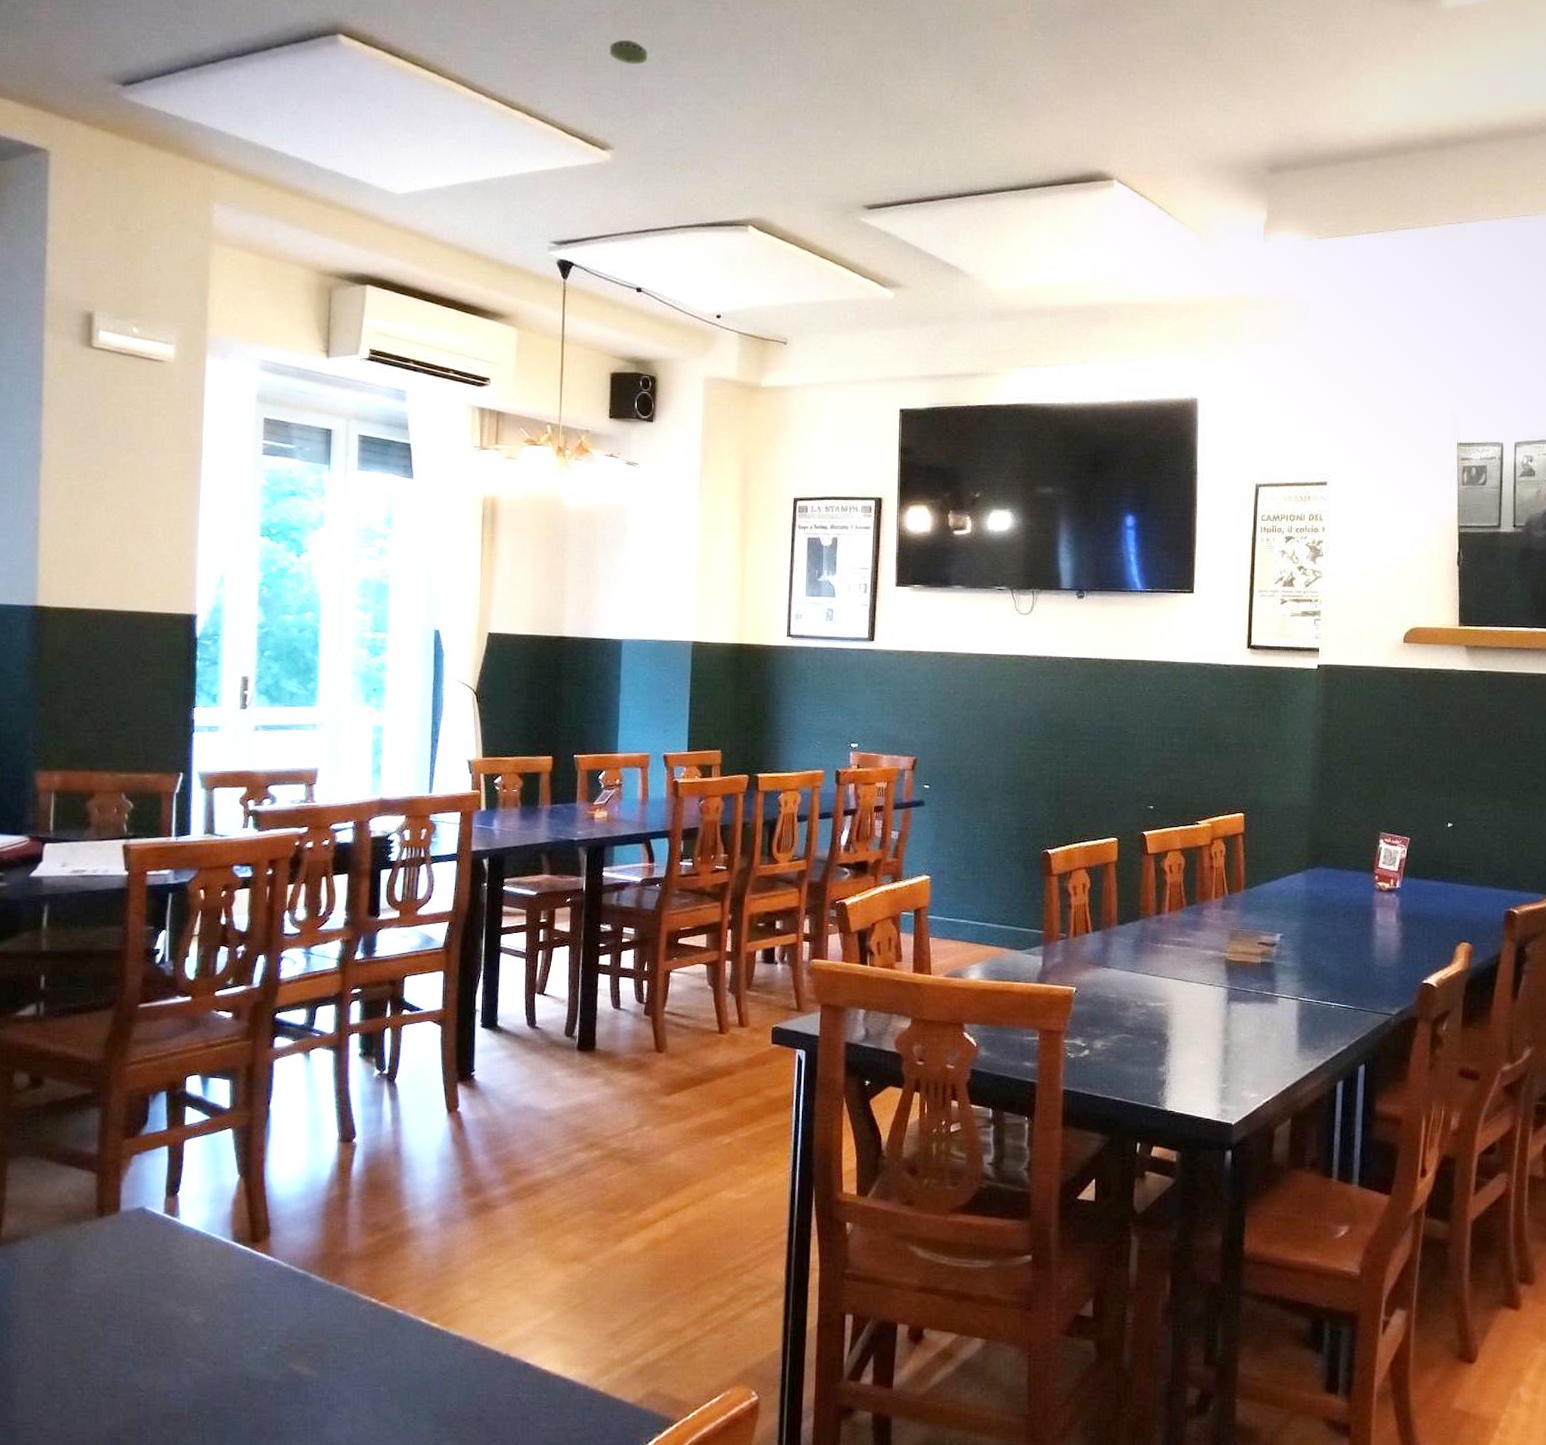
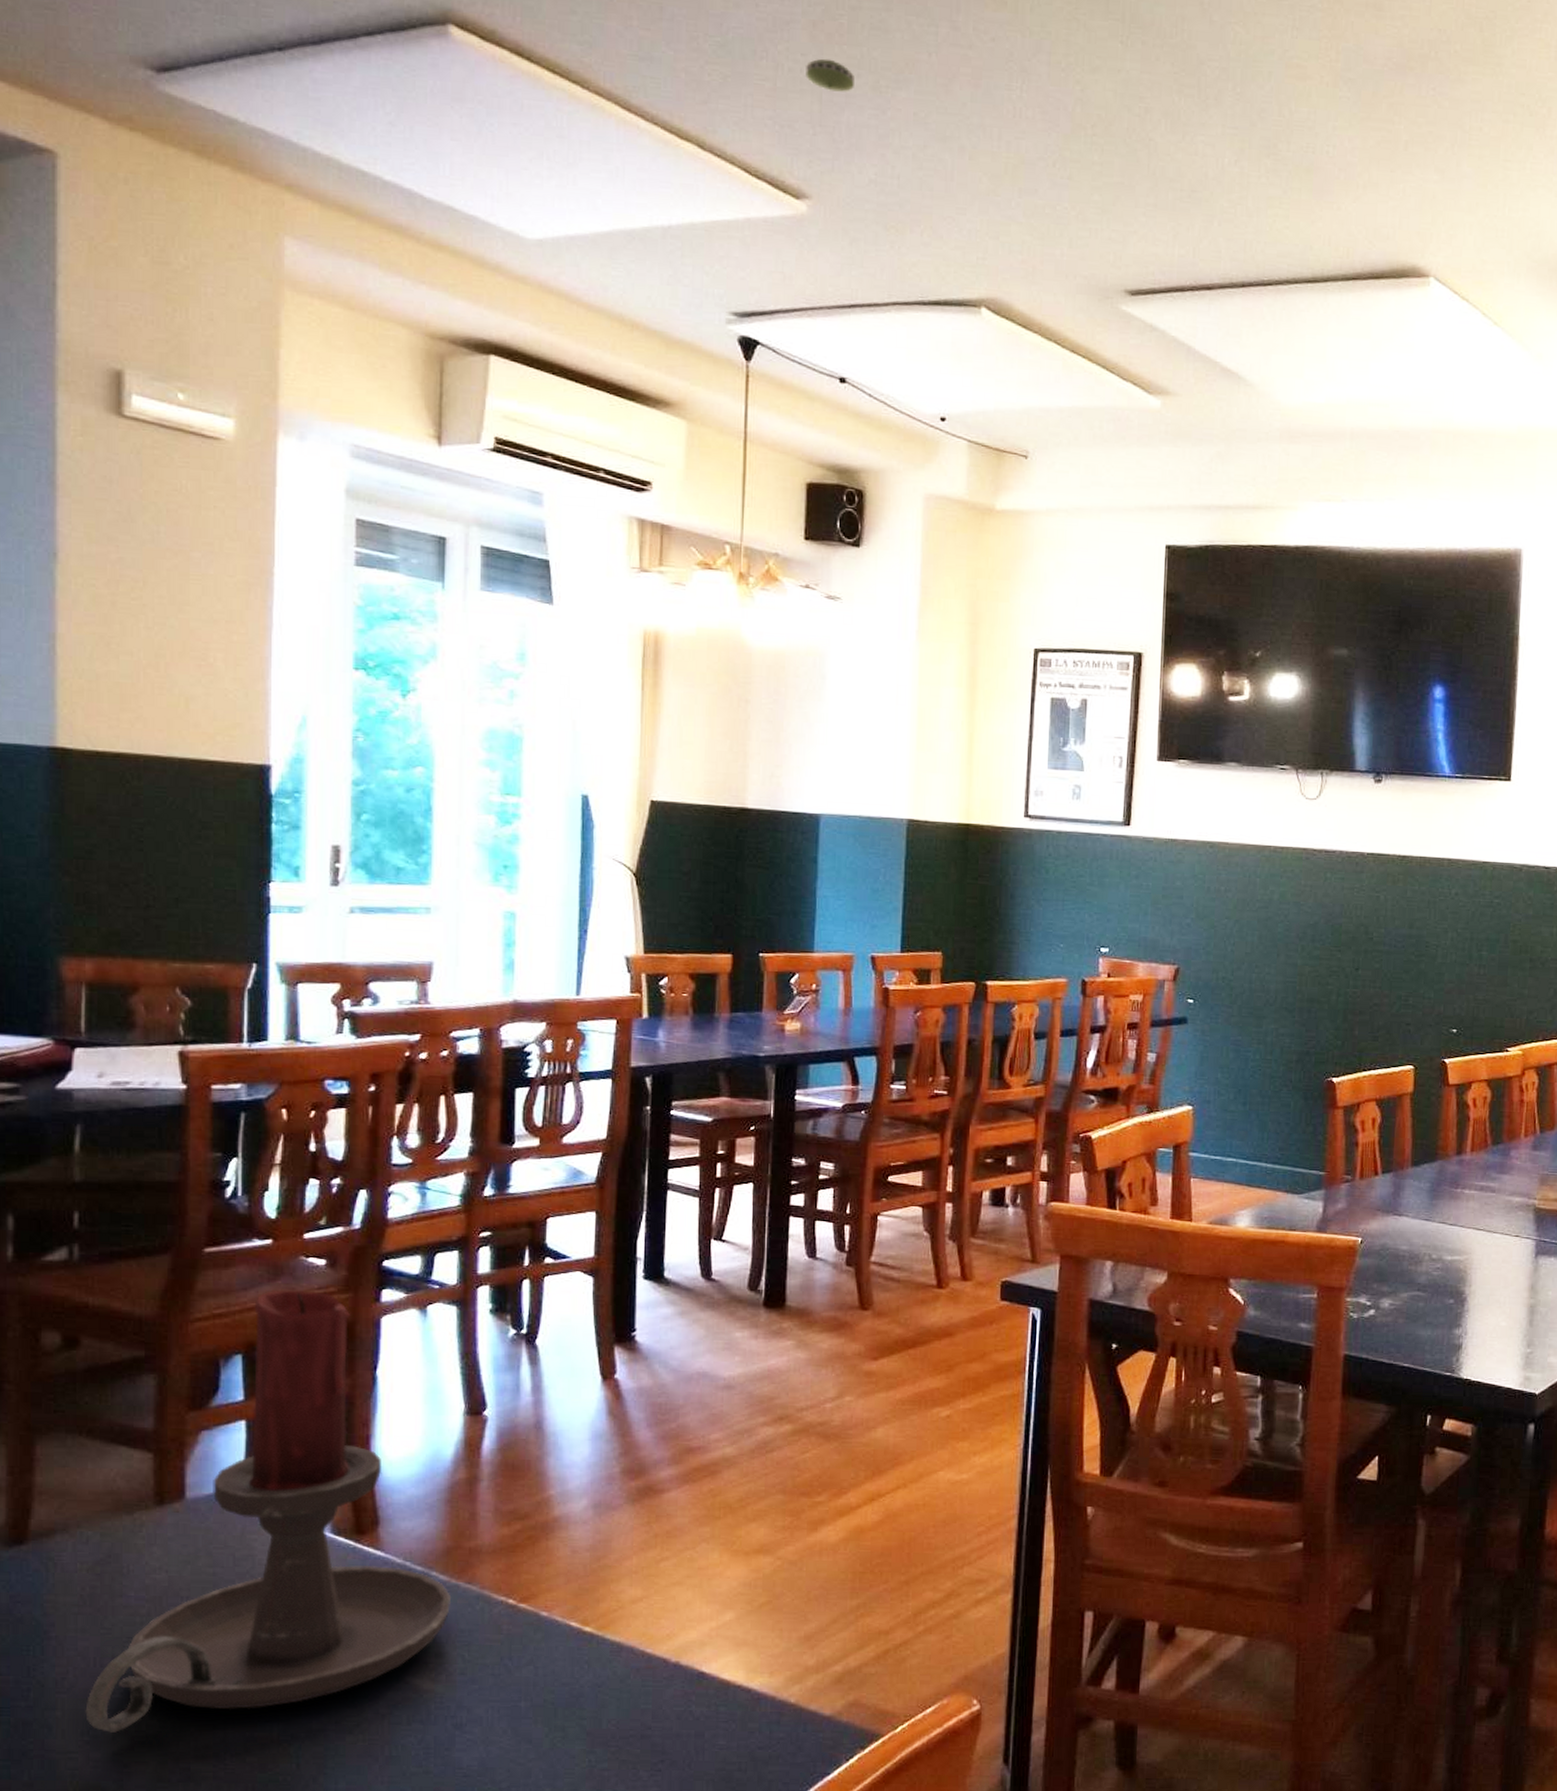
candle holder: none [39,1038,327,1407] -> present [85,1289,452,1733]

